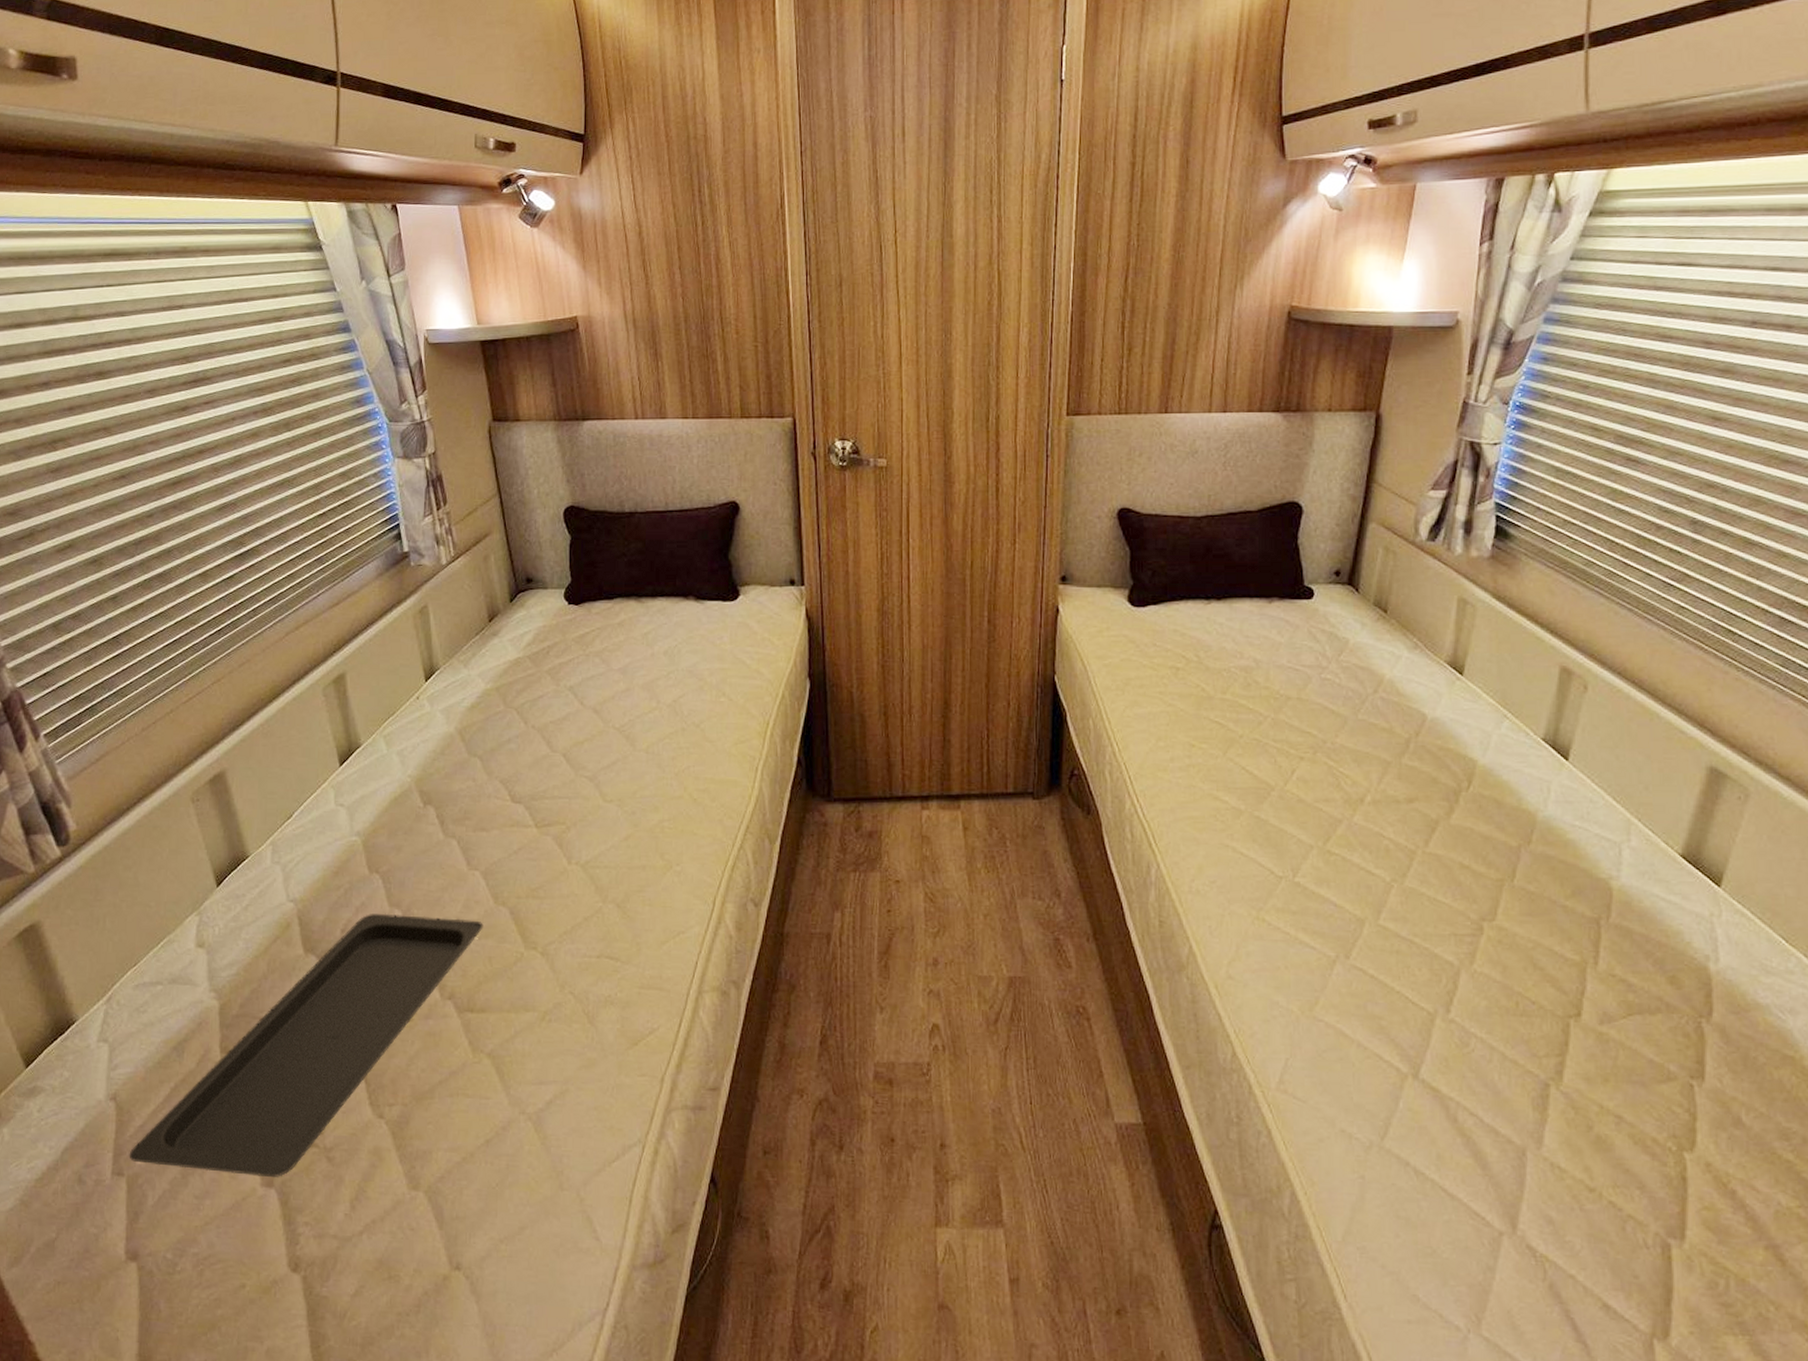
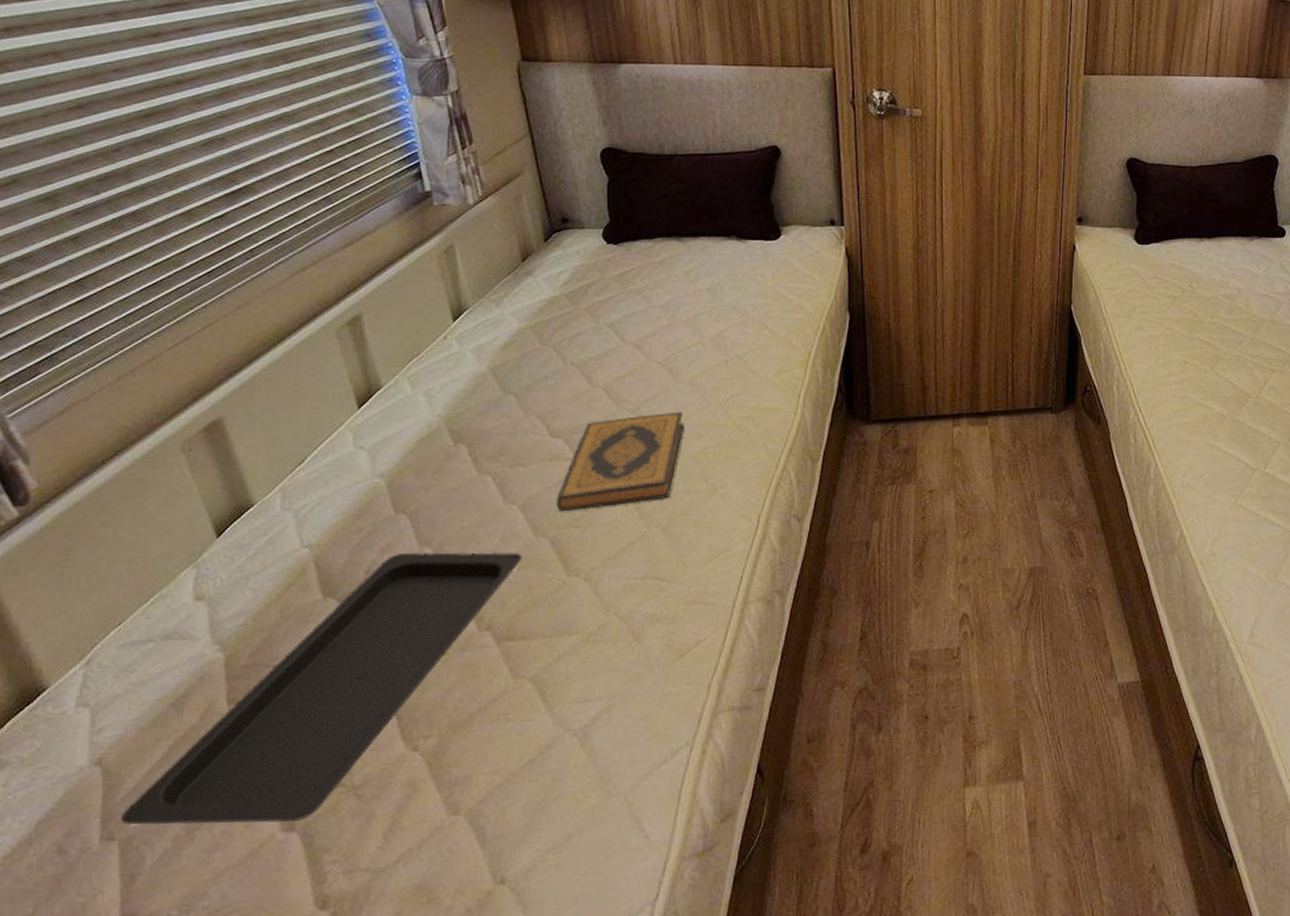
hardback book: none [516,781,642,881] -> present [556,411,685,512]

